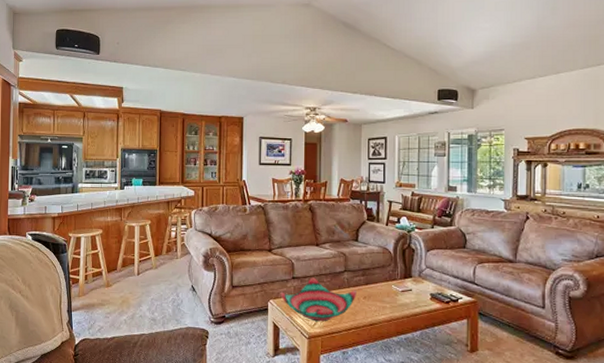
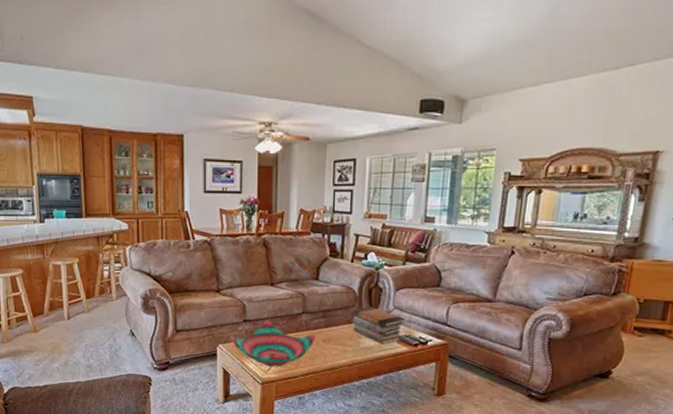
book stack: none [388,265,436,301] -> present [352,306,405,344]

